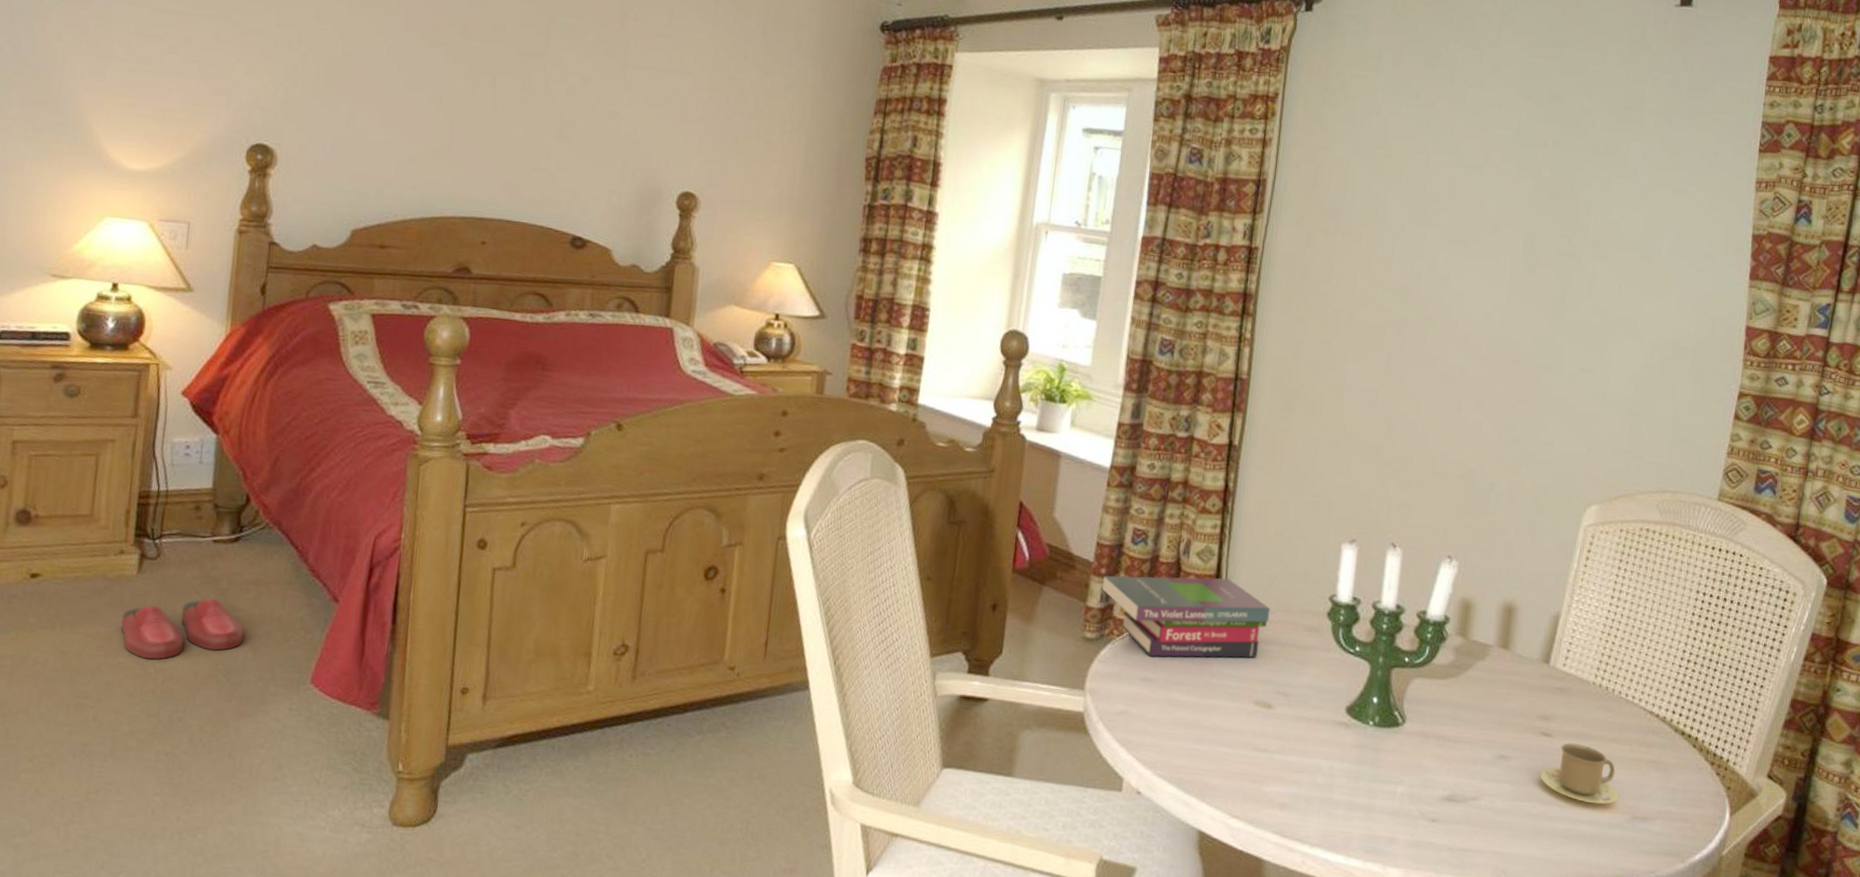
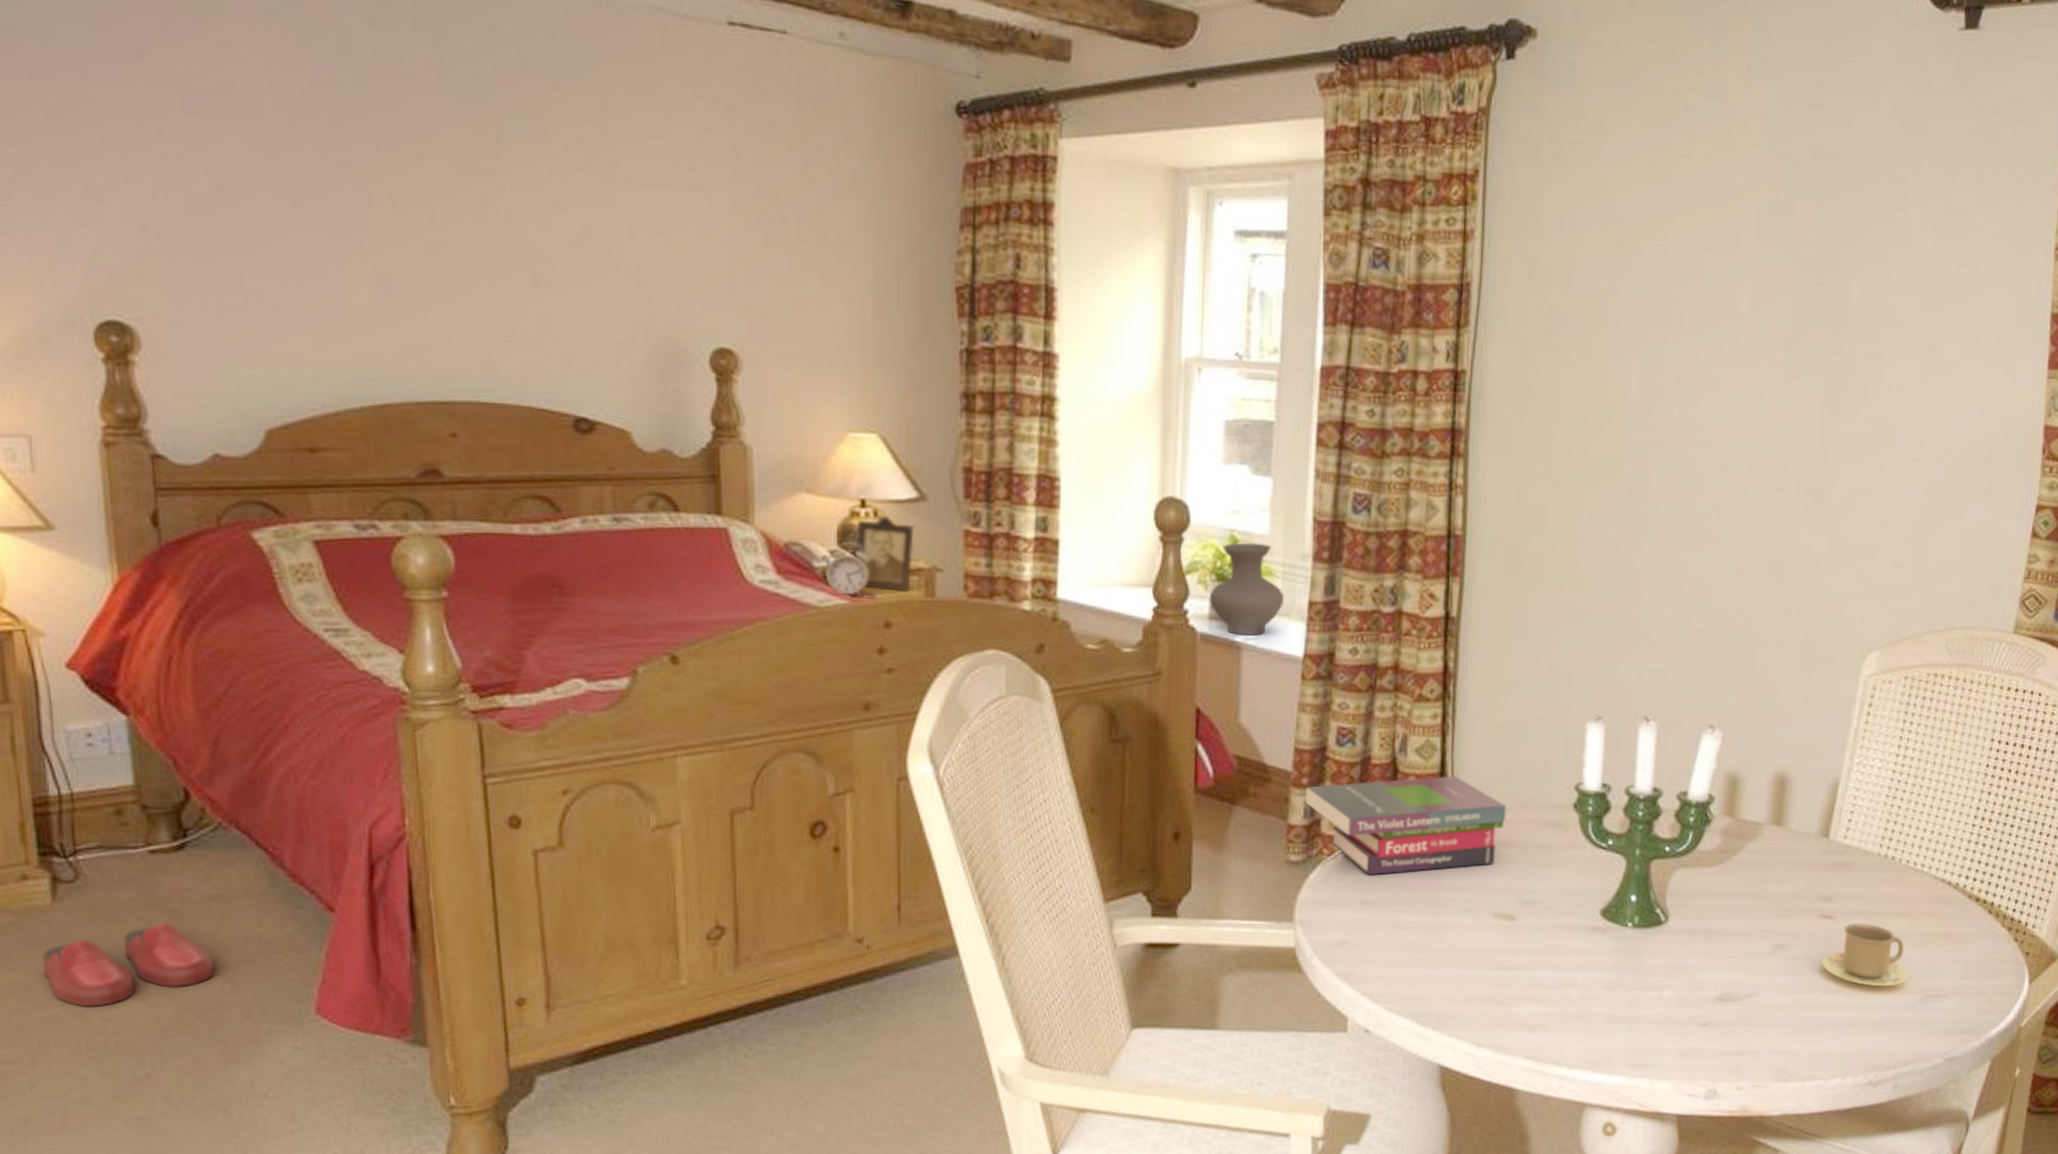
alarm clock: none [742,346,777,390] -> present [825,541,870,597]
photo frame: none [766,327,814,388] -> present [855,515,914,591]
vase: none [1038,371,1099,447] -> present [1209,542,1285,636]

